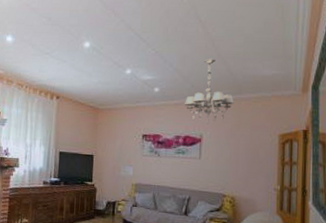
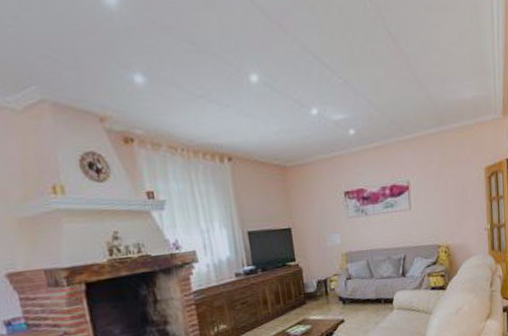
chandelier: present [185,59,234,124] -> none [385,84,438,167]

